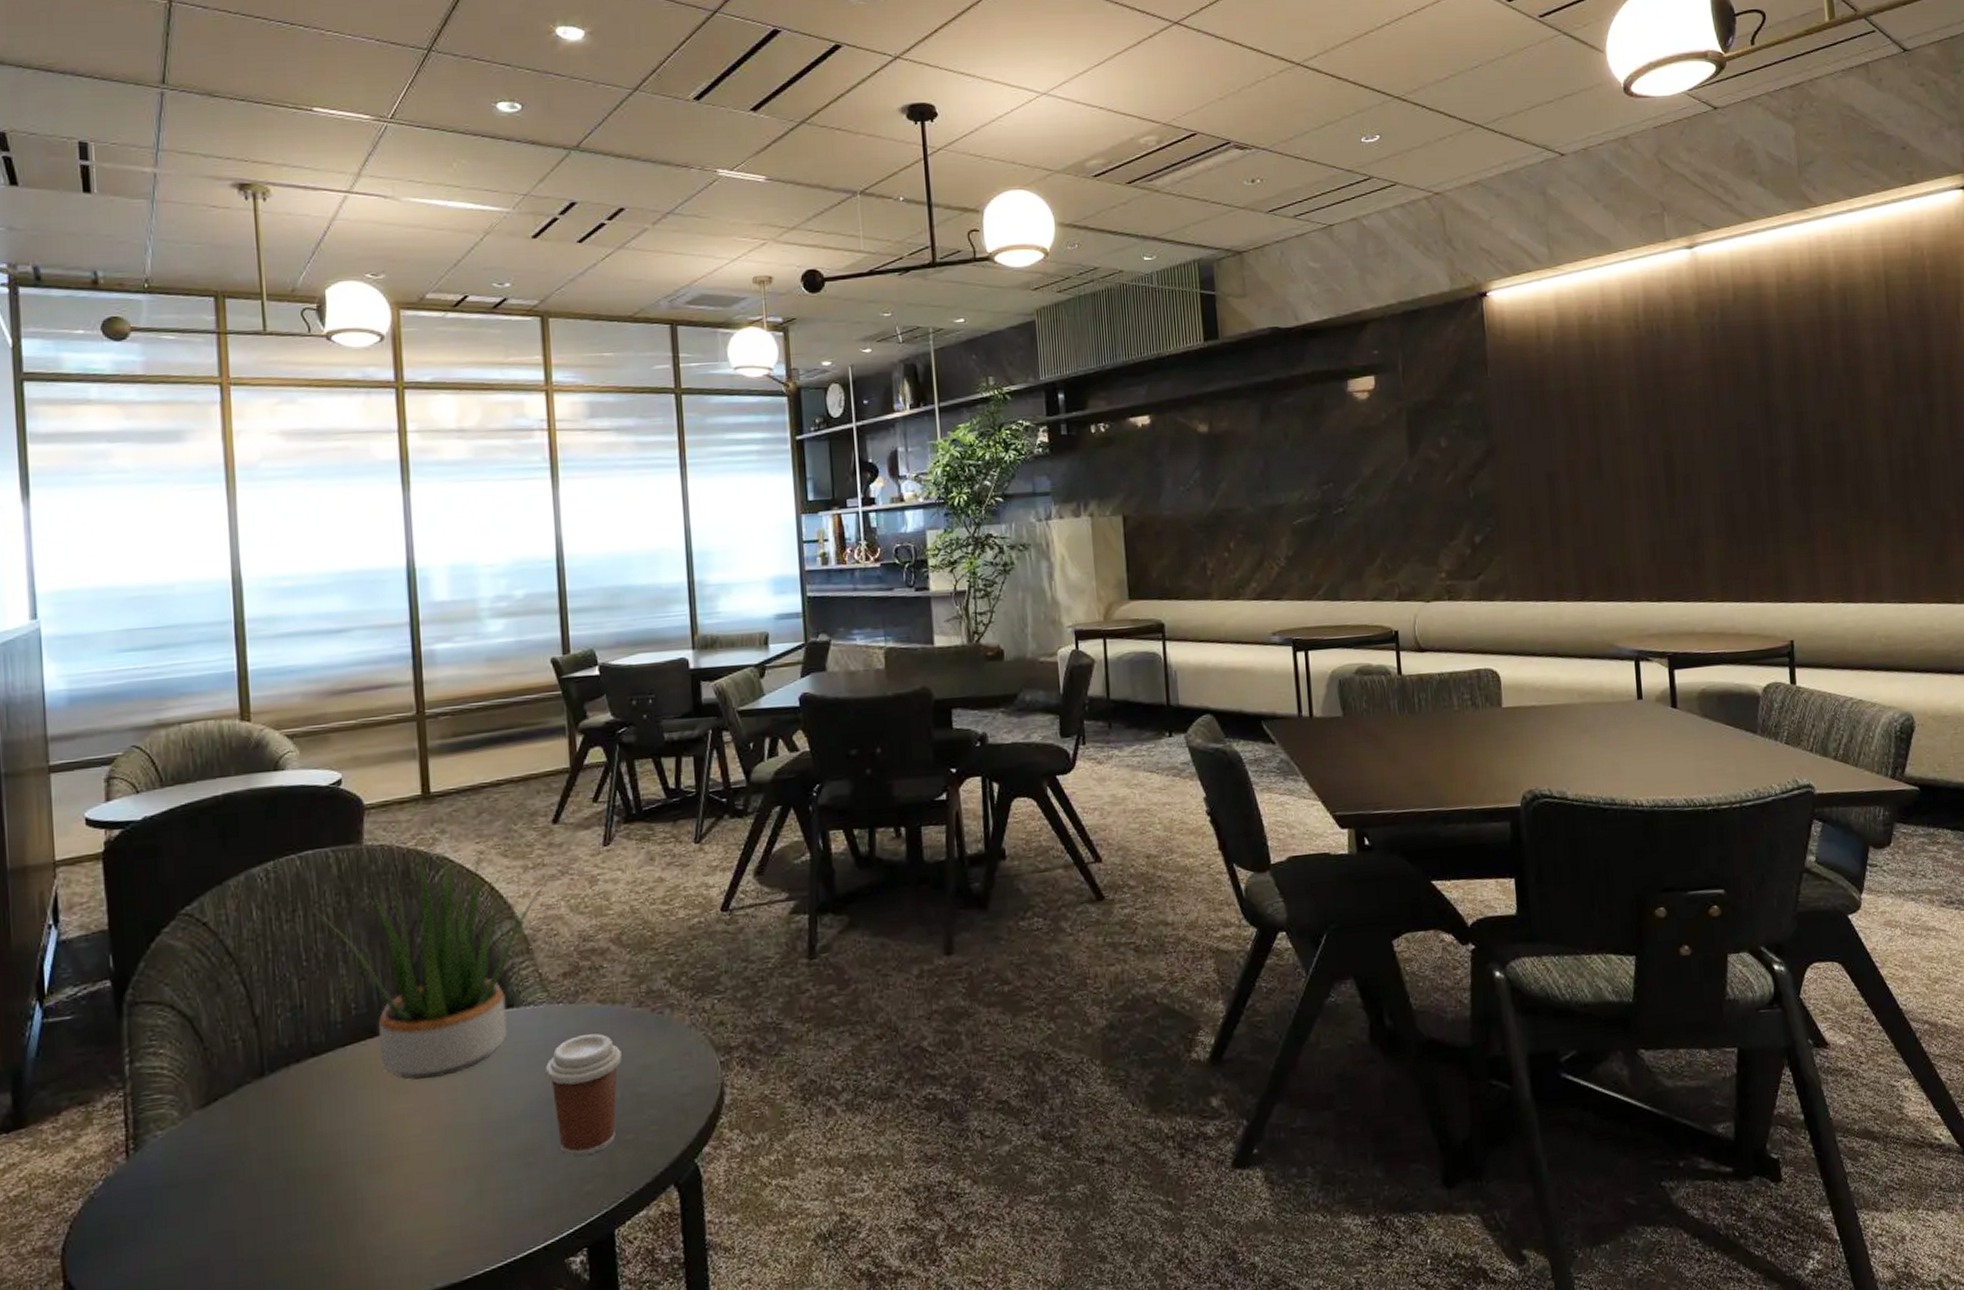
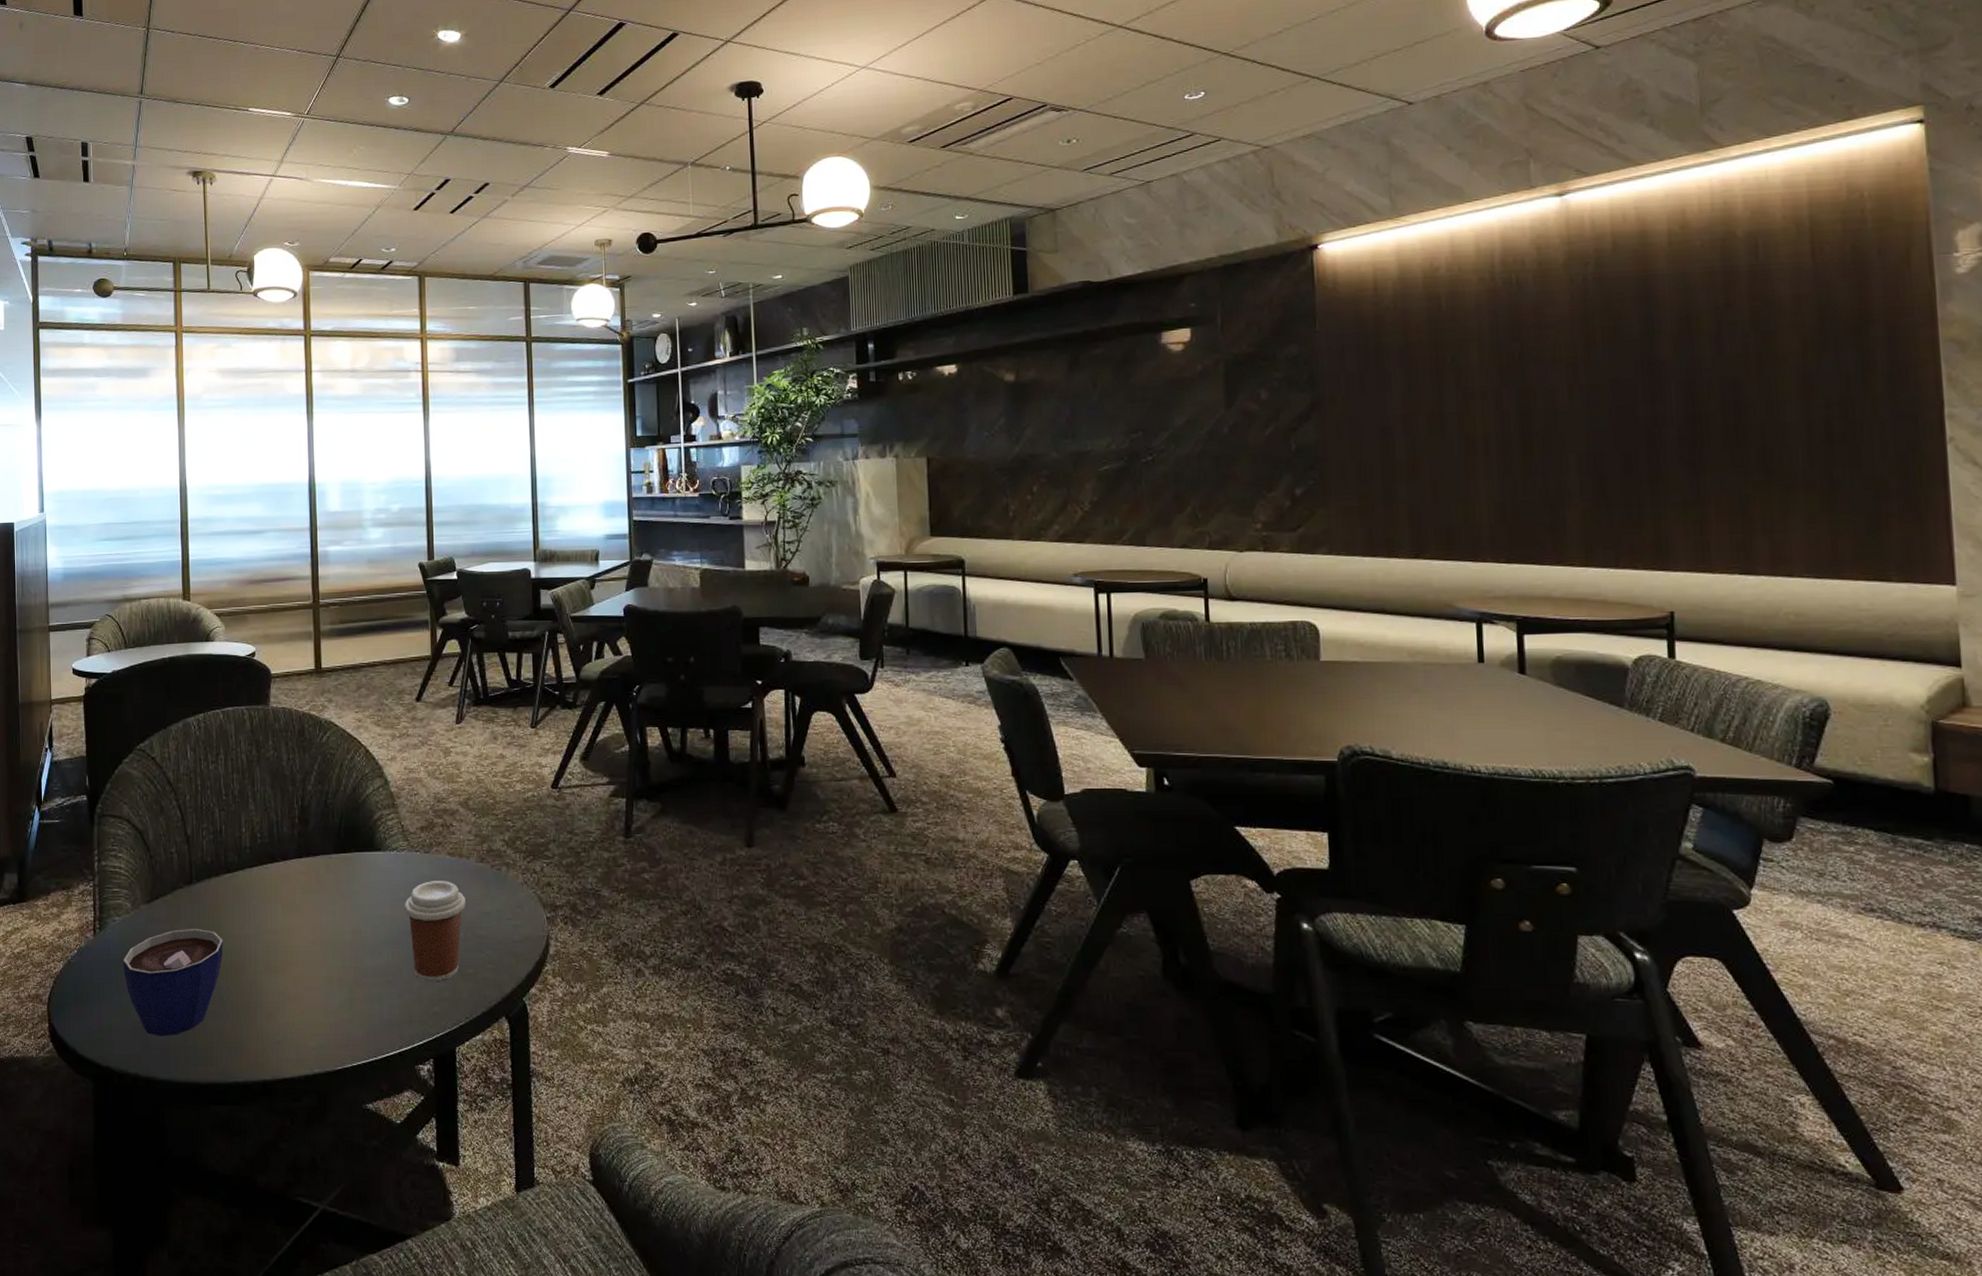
cup: none [169,1131,309,1275] -> present [123,928,224,1036]
potted plant: present [313,852,553,1080] -> none [232,718,415,902]

